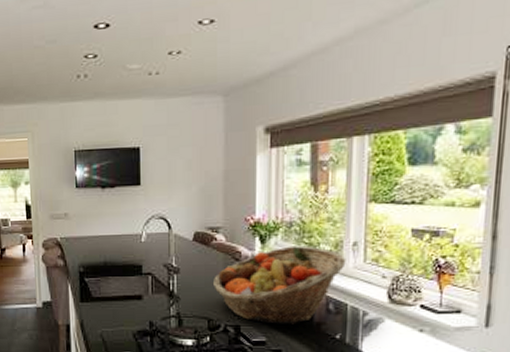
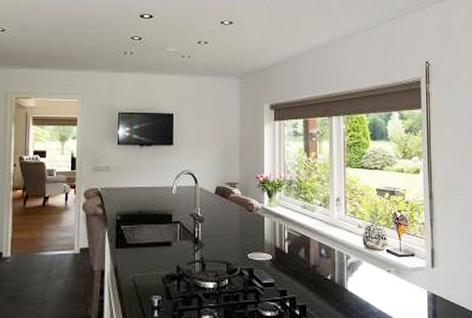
fruit basket: present [212,246,346,324] -> none [230,200,332,267]

